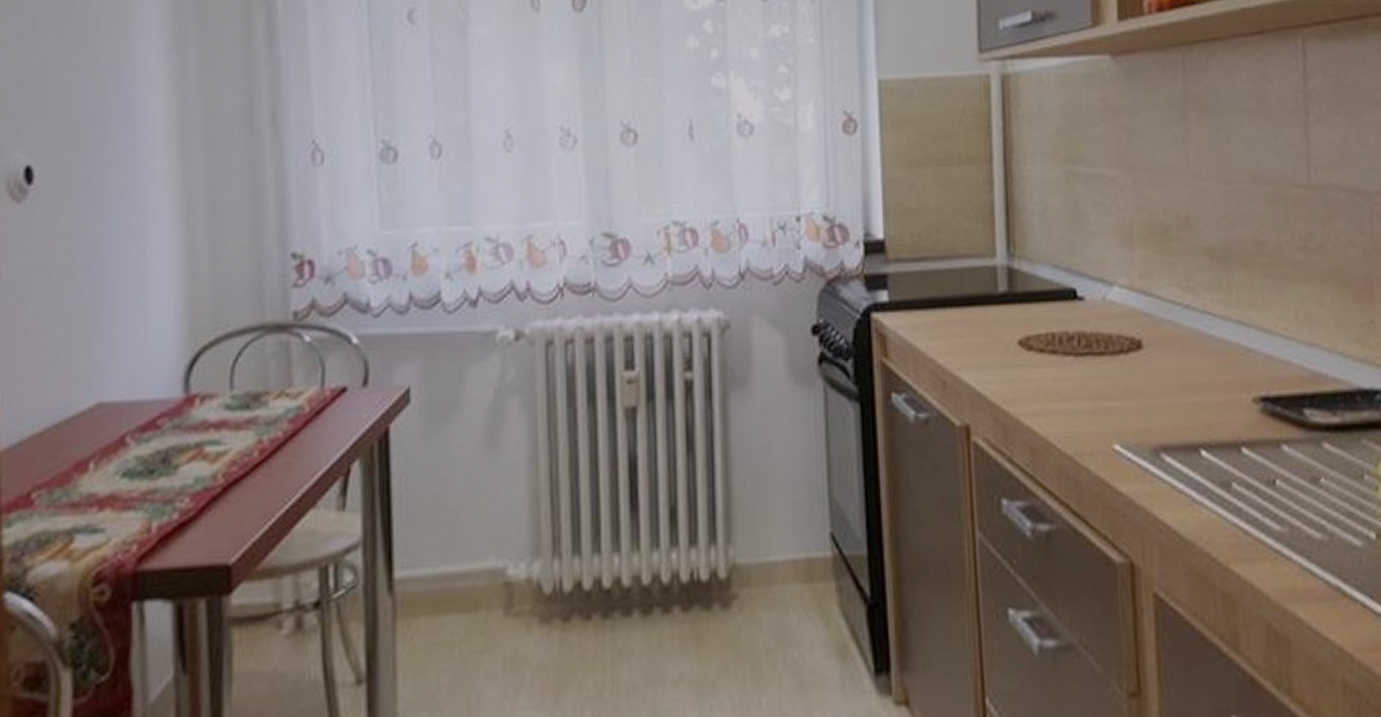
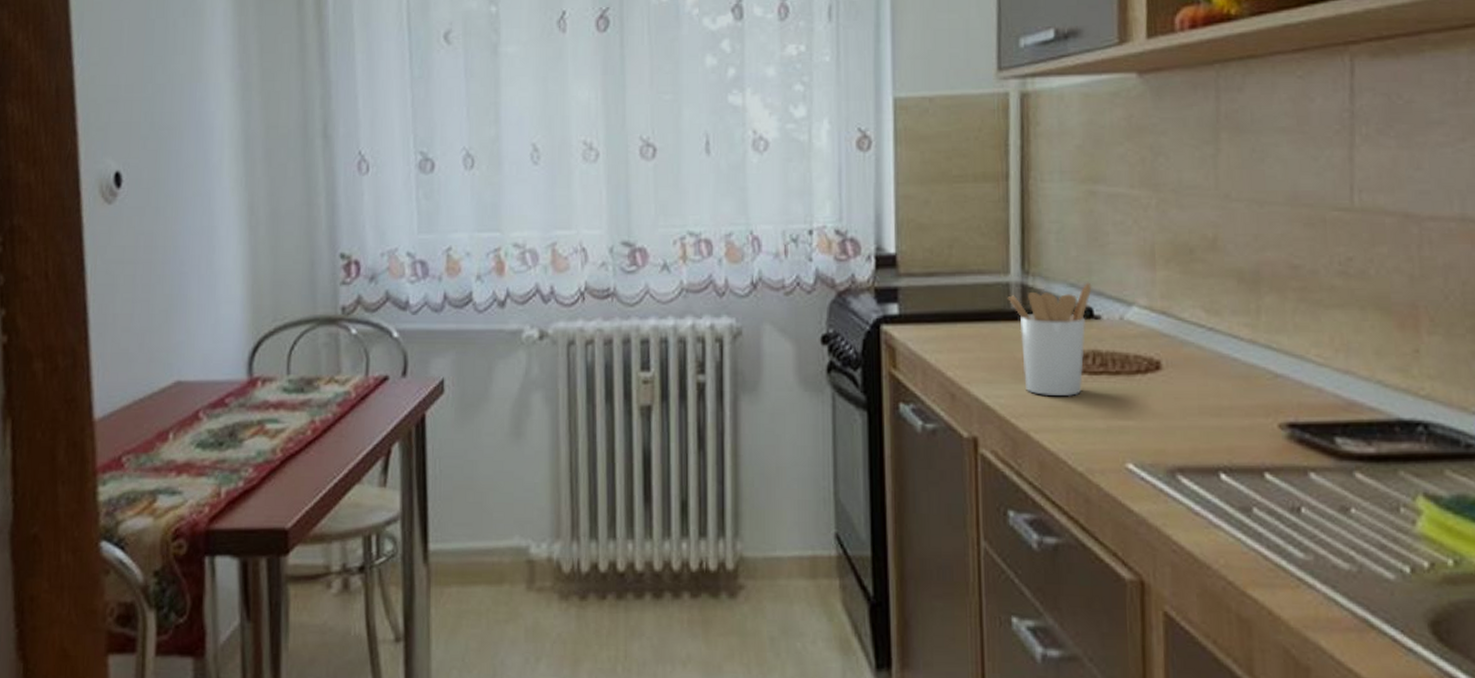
utensil holder: none [994,263,1075,380] -> present [1007,282,1092,397]

